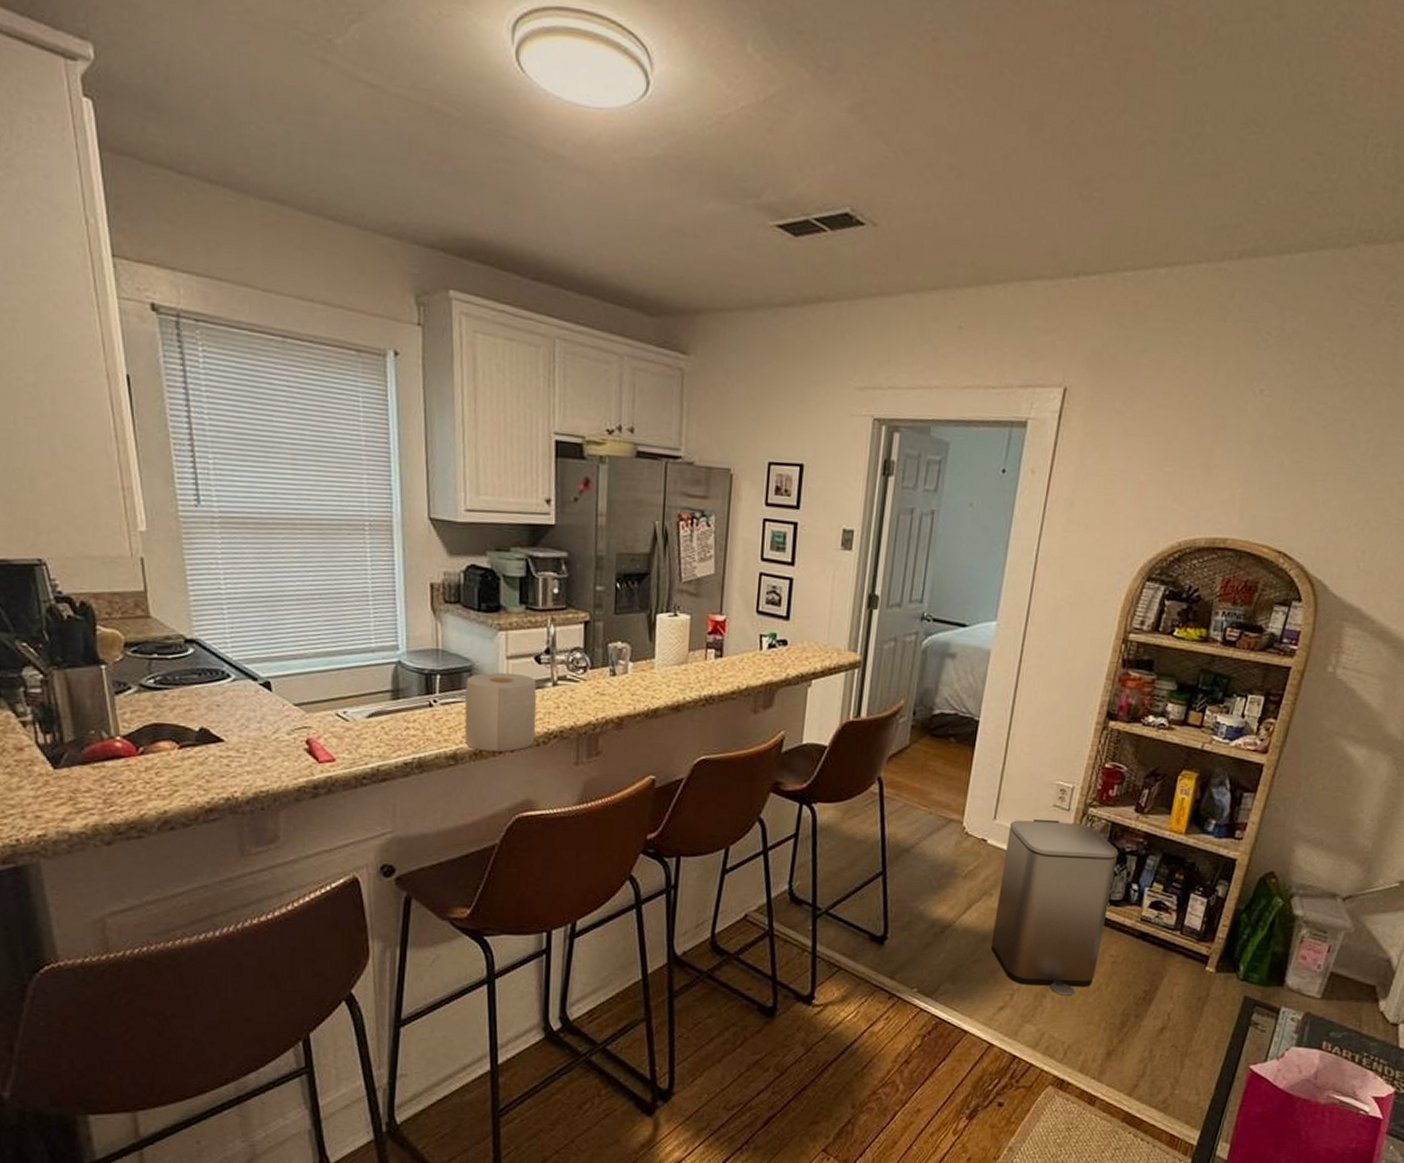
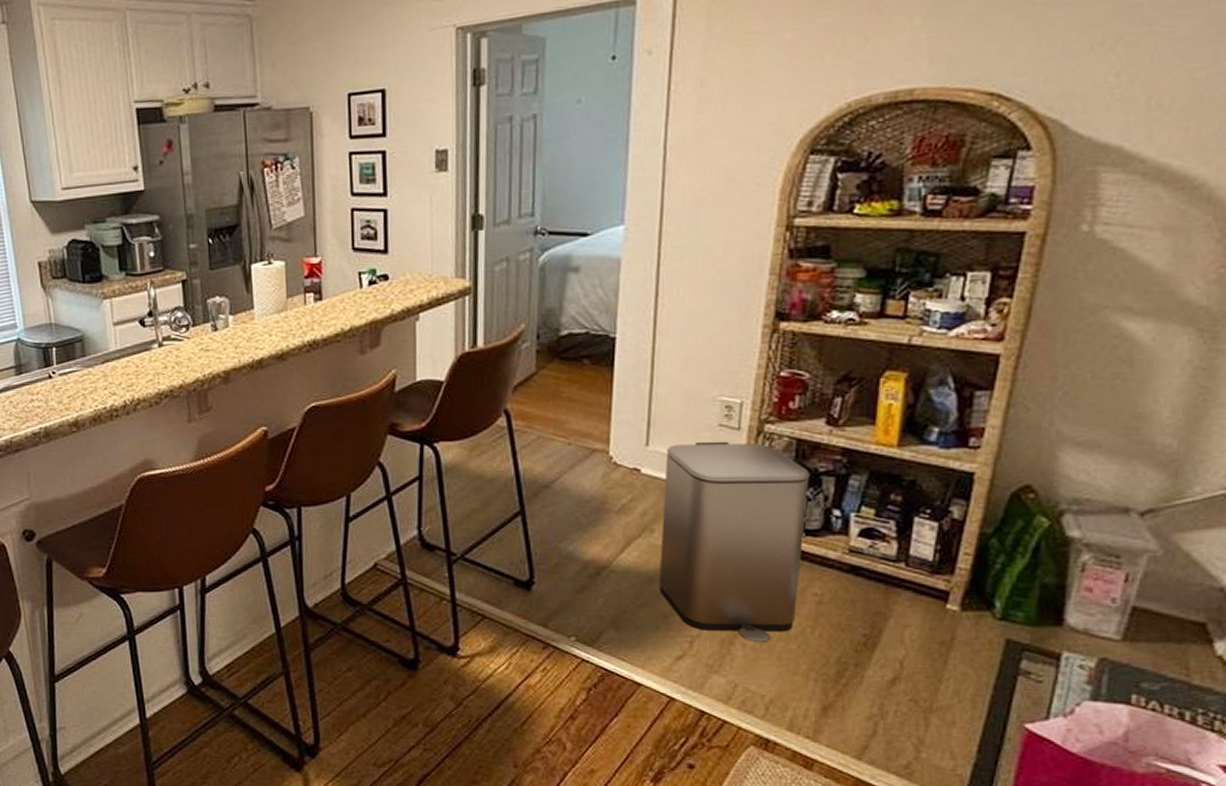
paper towel roll: present [464,672,537,752] -> none [79,338,148,417]

